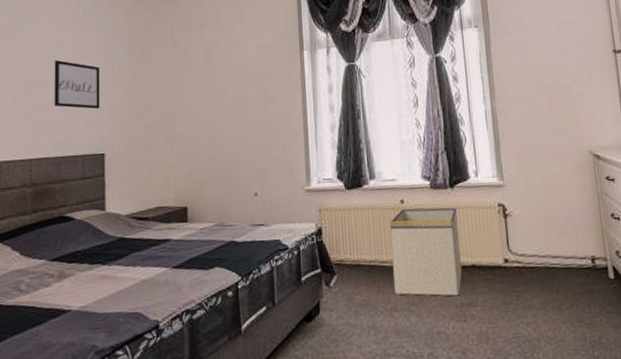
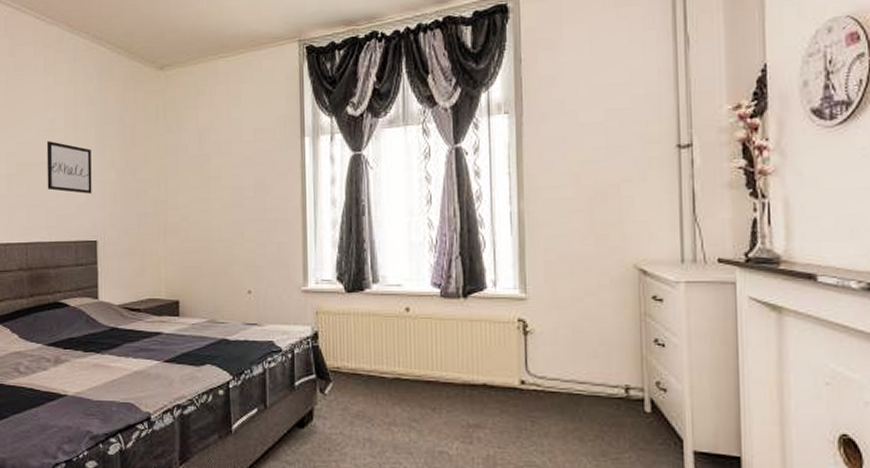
storage bin: present [389,207,462,296] -> none [391,317,471,416]

